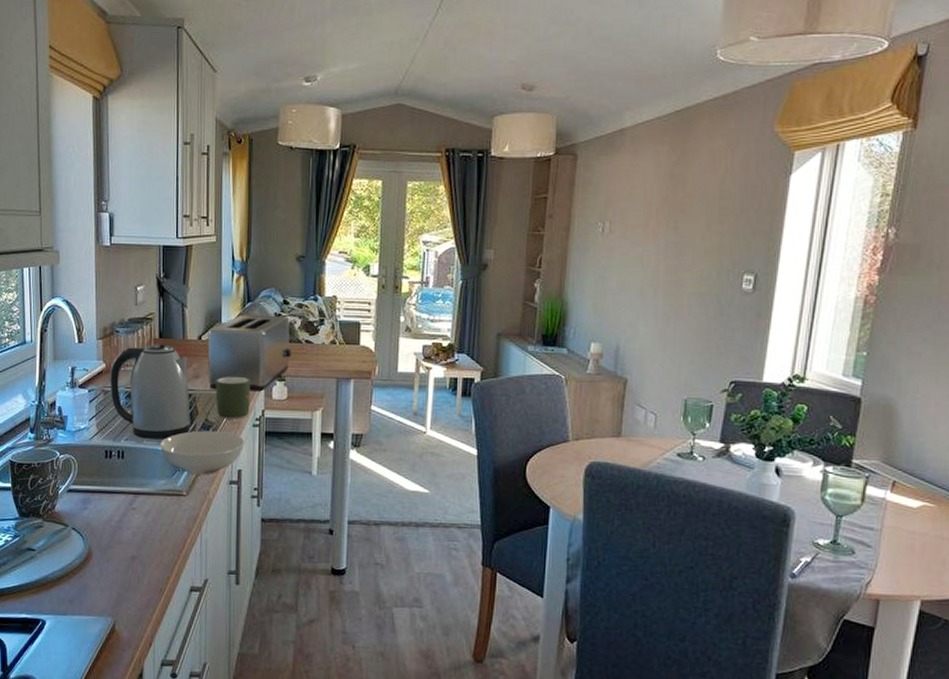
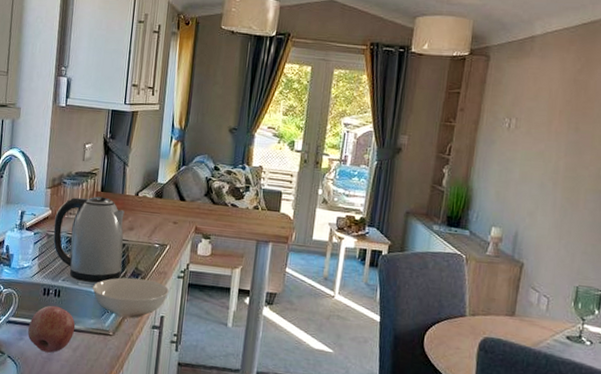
fruit: none [92,468,145,521] -> present [28,305,76,353]
toaster: present [207,314,292,392] -> none [141,176,219,247]
mug: present [216,376,251,420] -> none [146,230,179,271]

